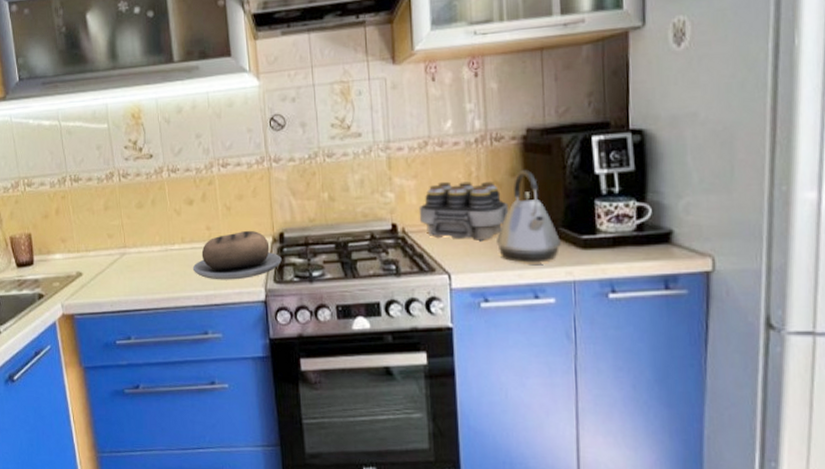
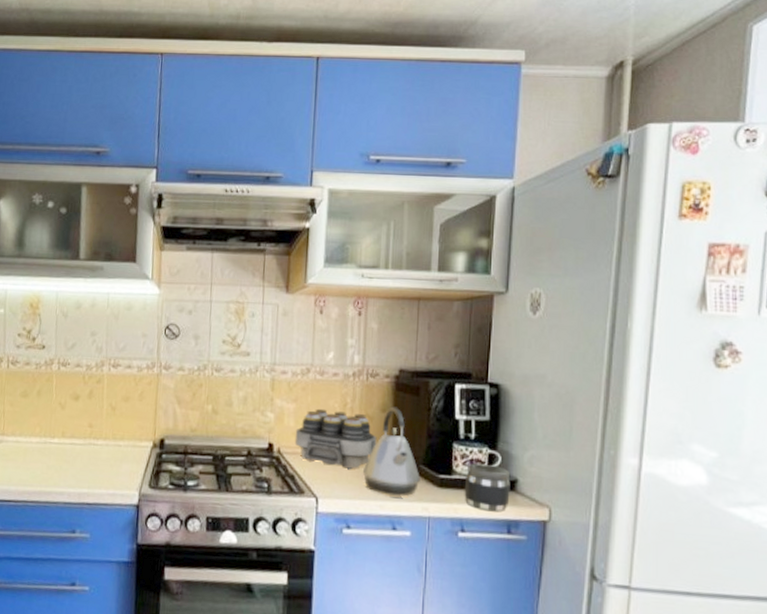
bread: present [192,230,282,280] -> none [69,432,159,481]
jar: none [611,218,665,270] -> present [464,463,510,513]

